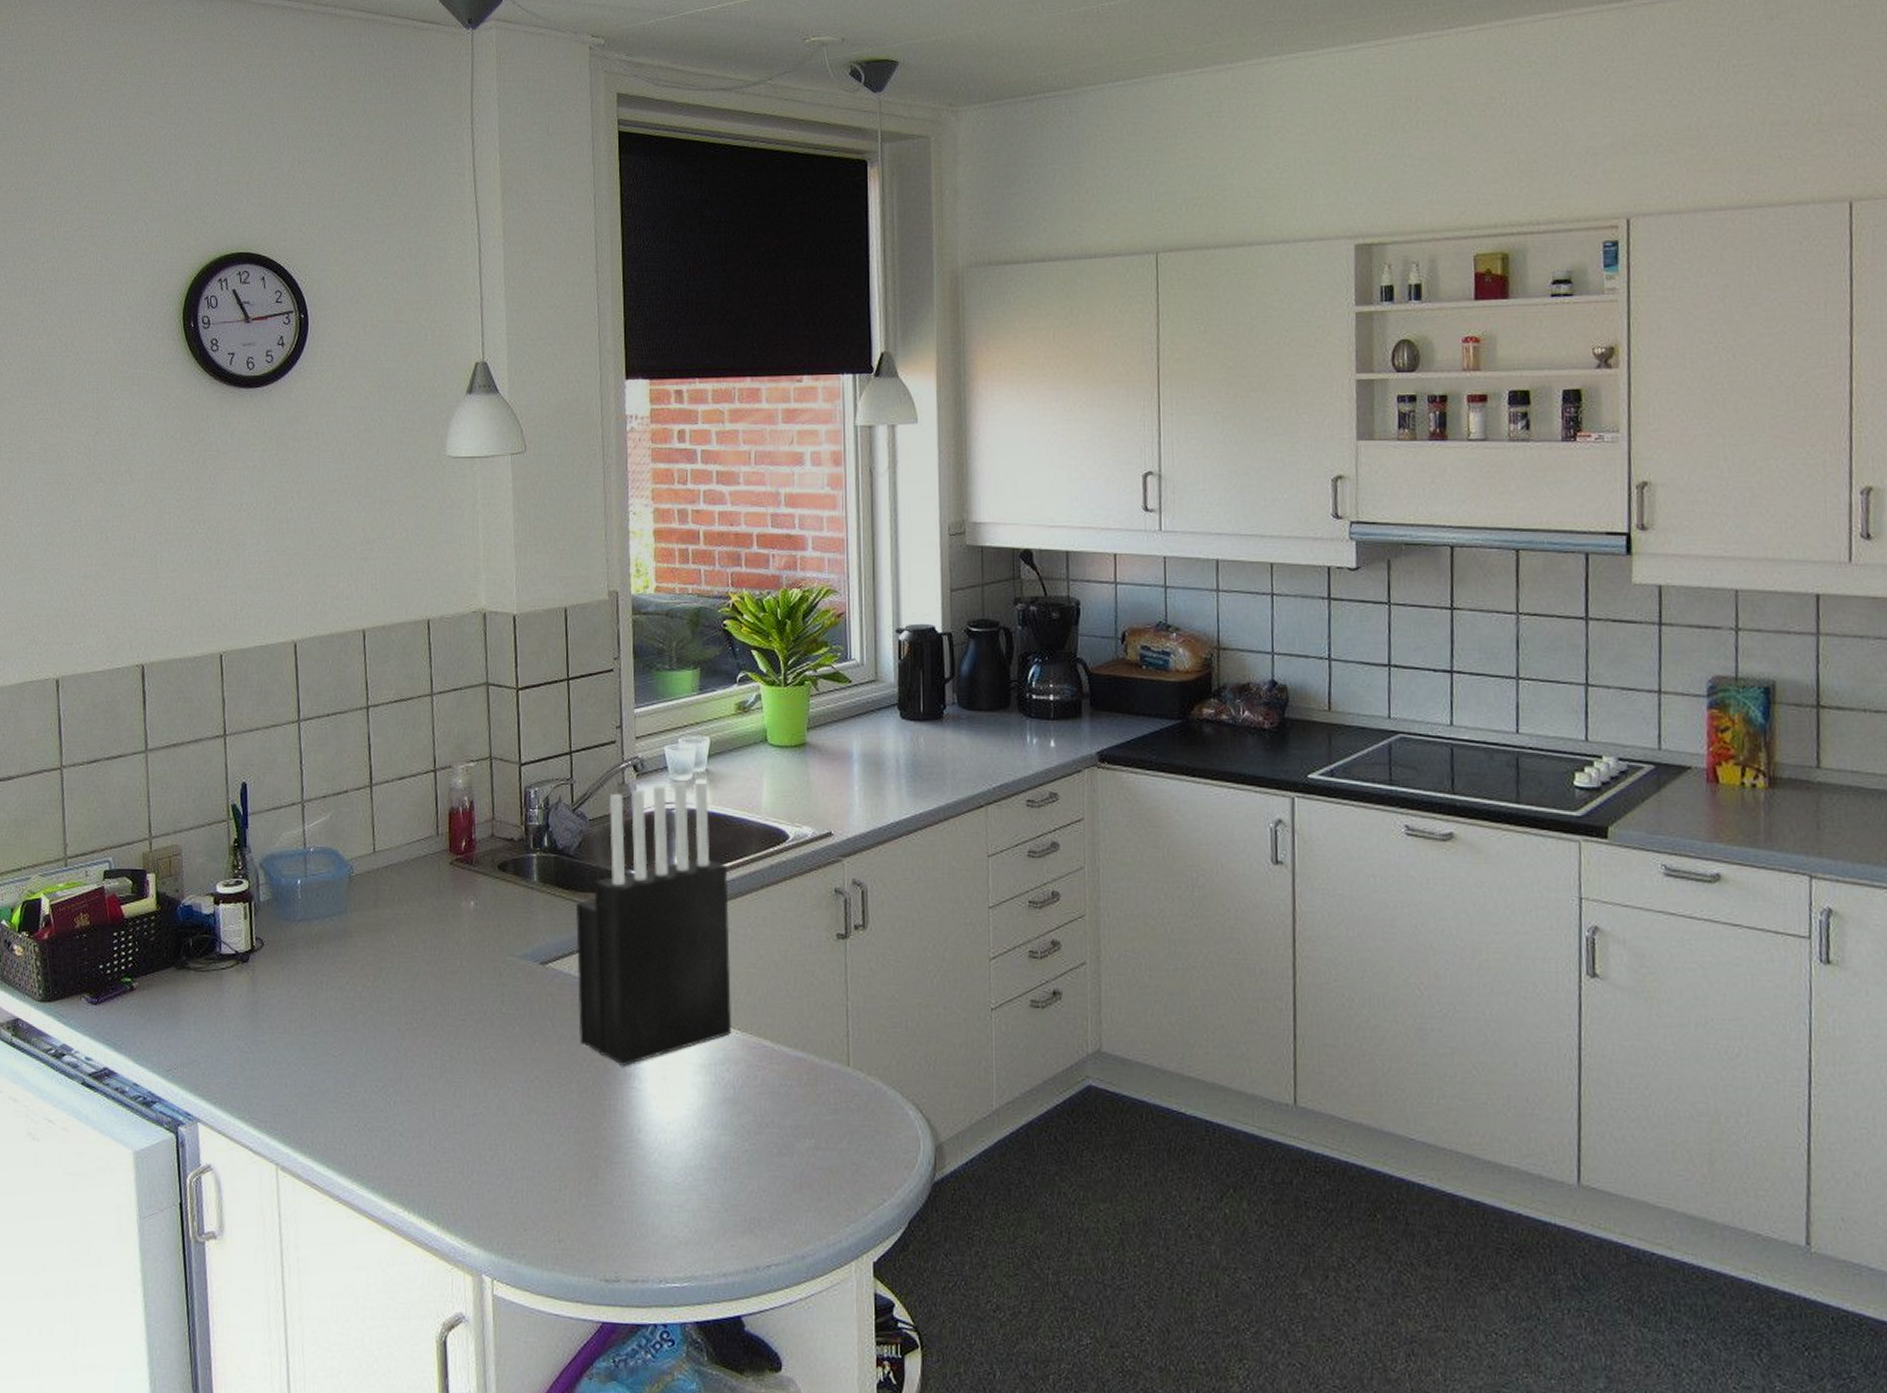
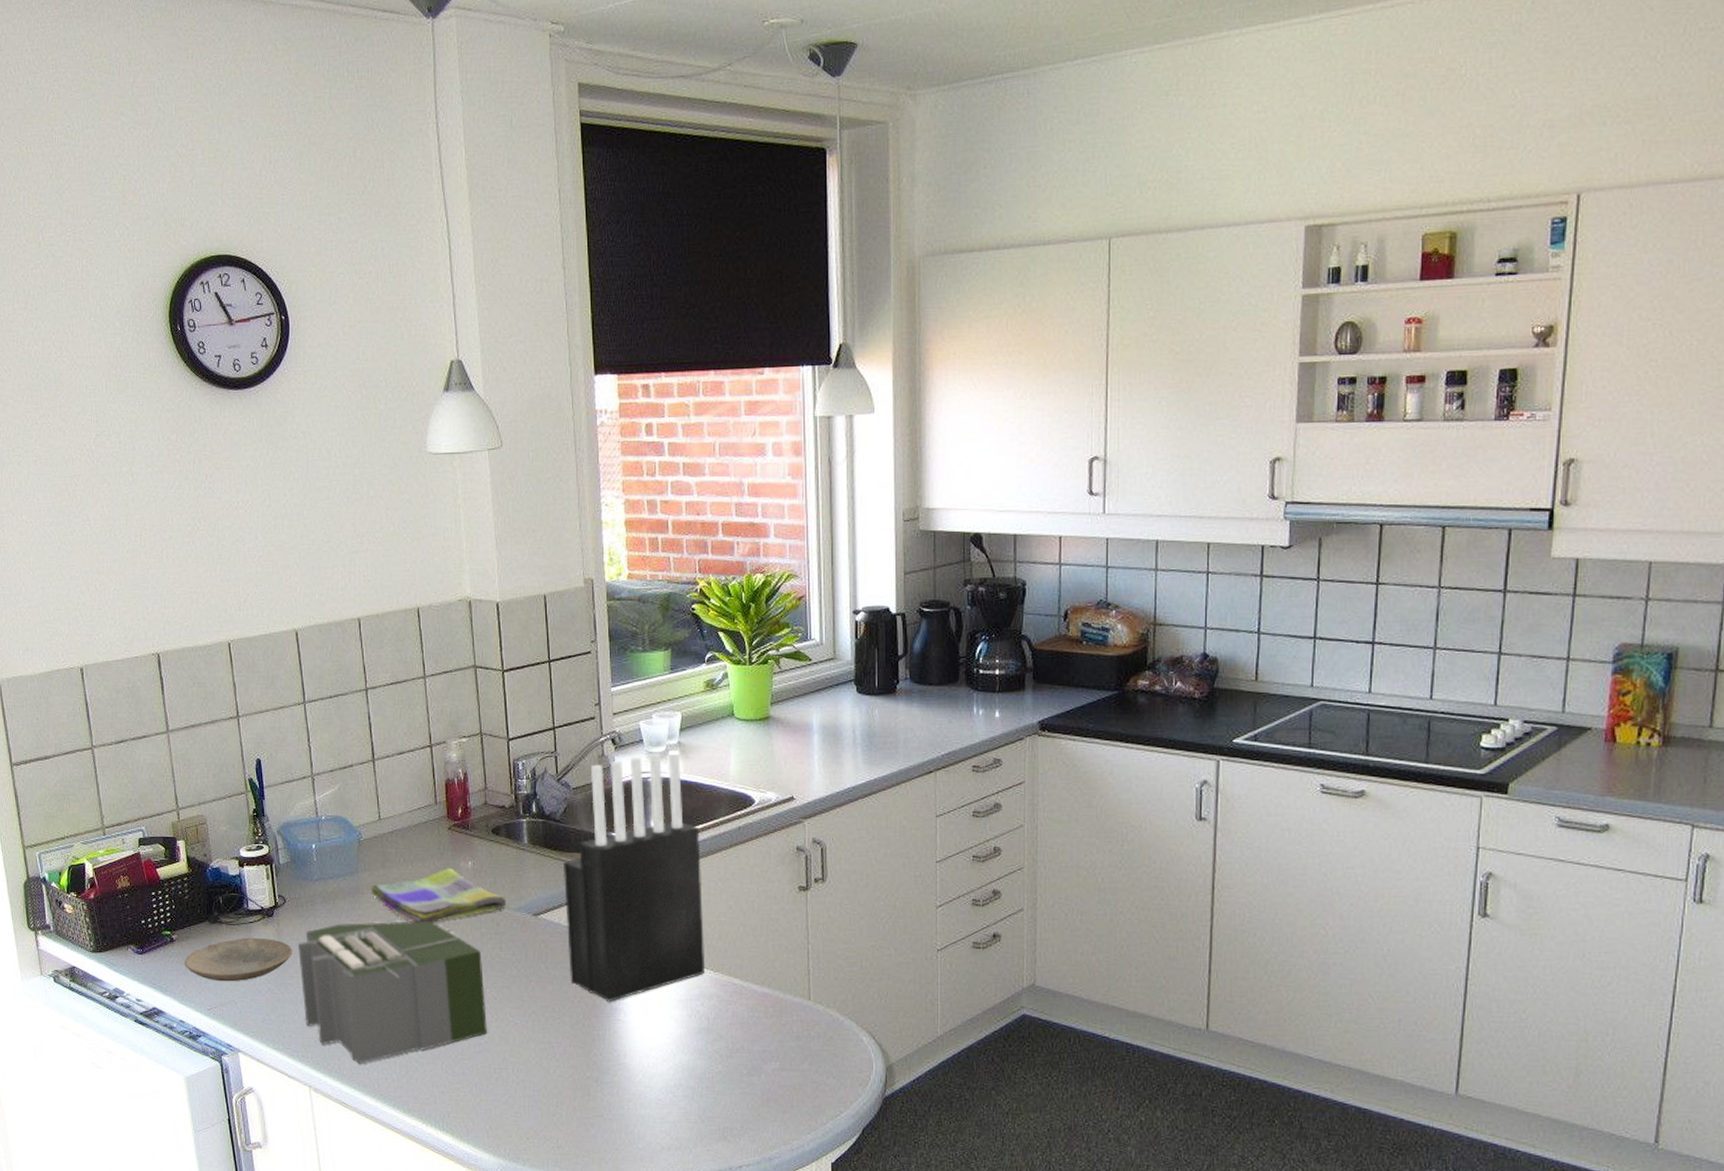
plate: none [144,986,267,1038] -> present [184,937,292,982]
toaster: none [274,969,483,1137] -> present [298,921,487,1064]
dish towel: none [359,907,511,972] -> present [370,867,507,923]

